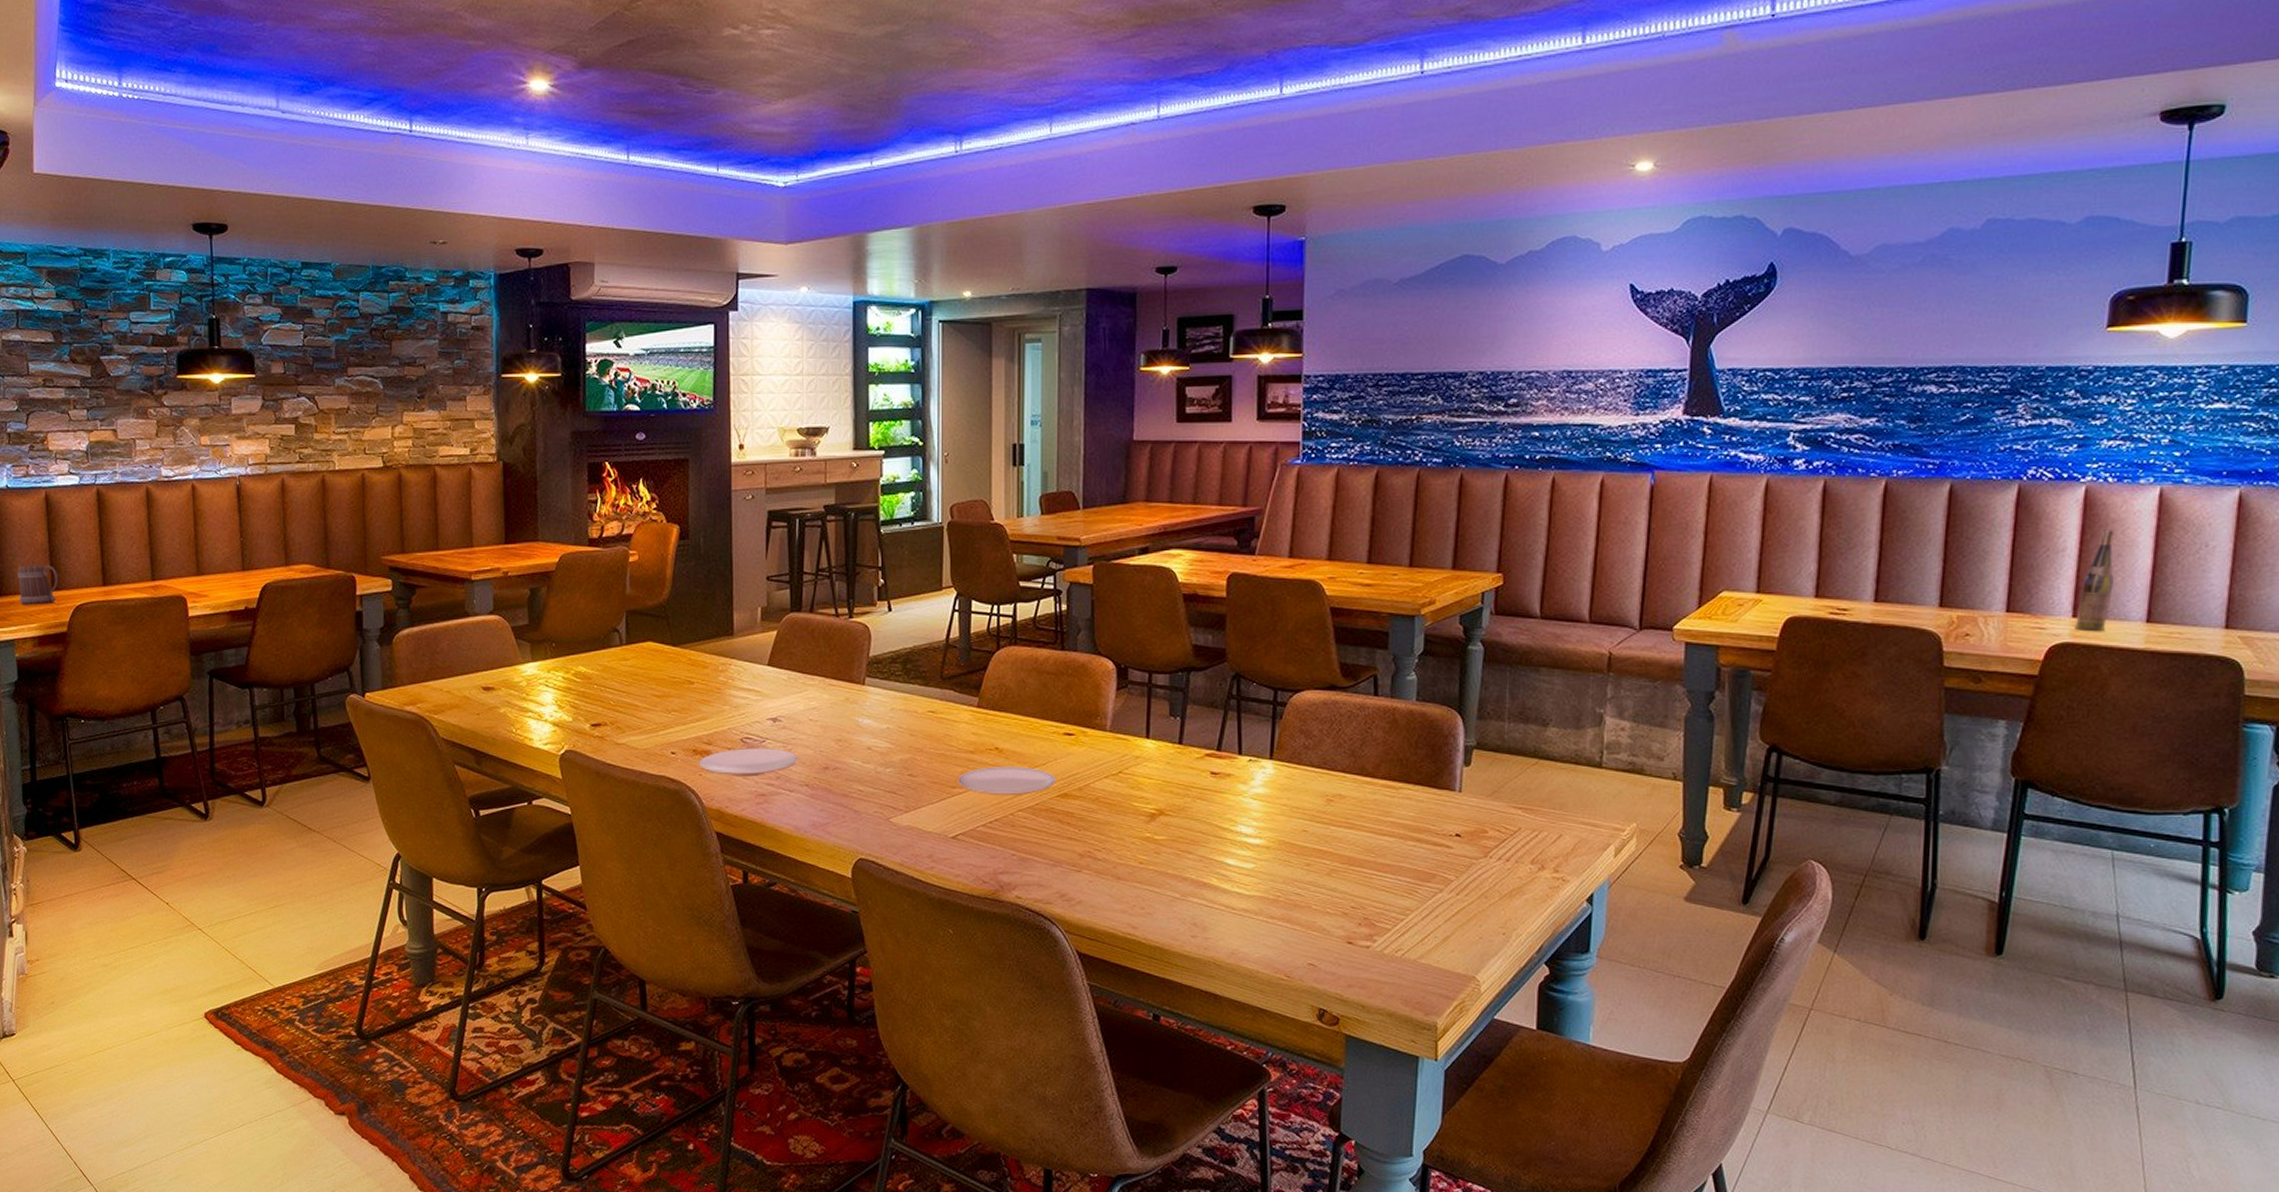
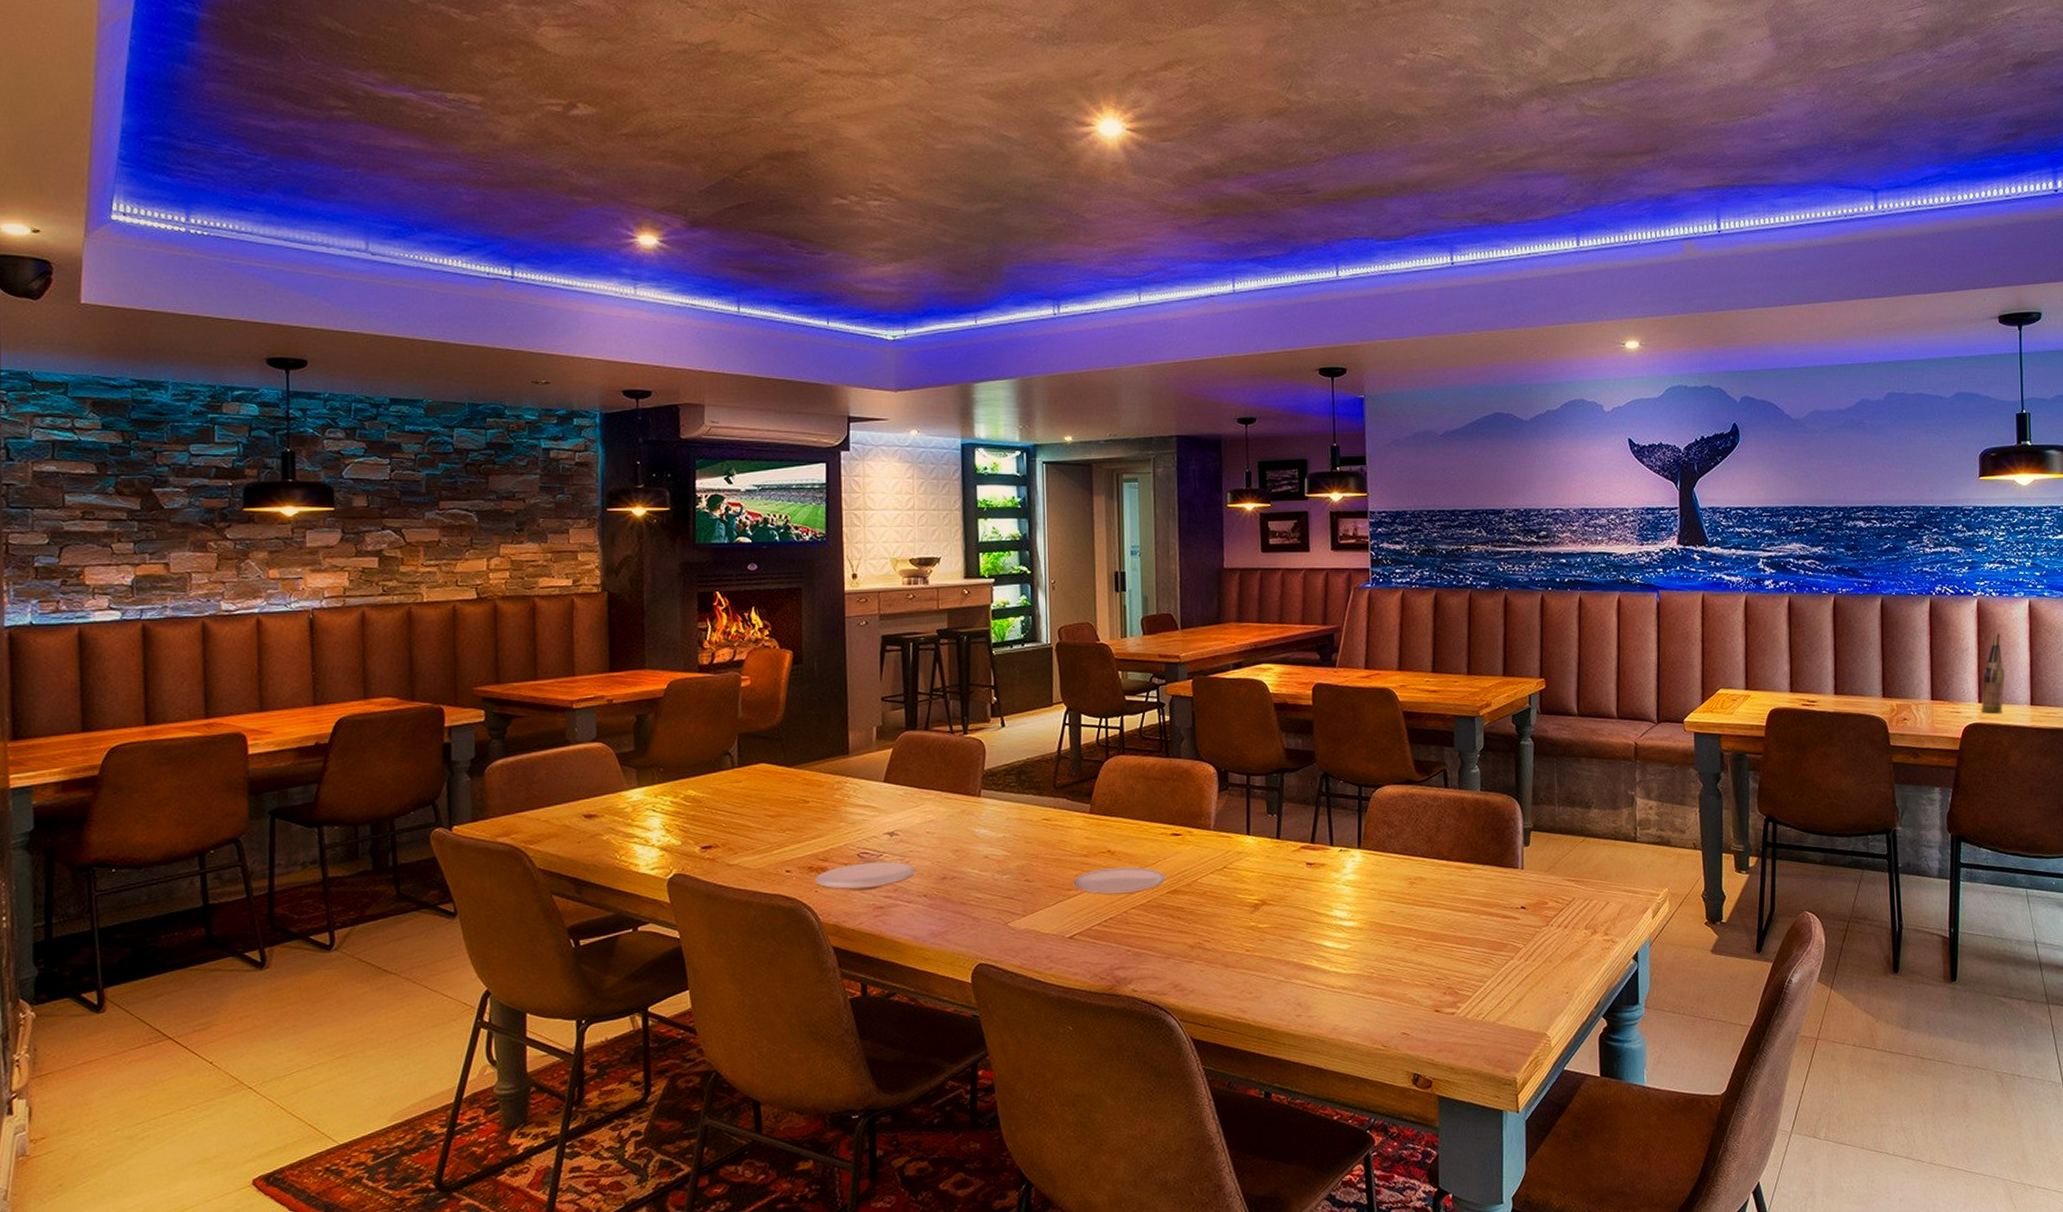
beer mug: present [17,564,59,606] -> none [39,704,91,750]

